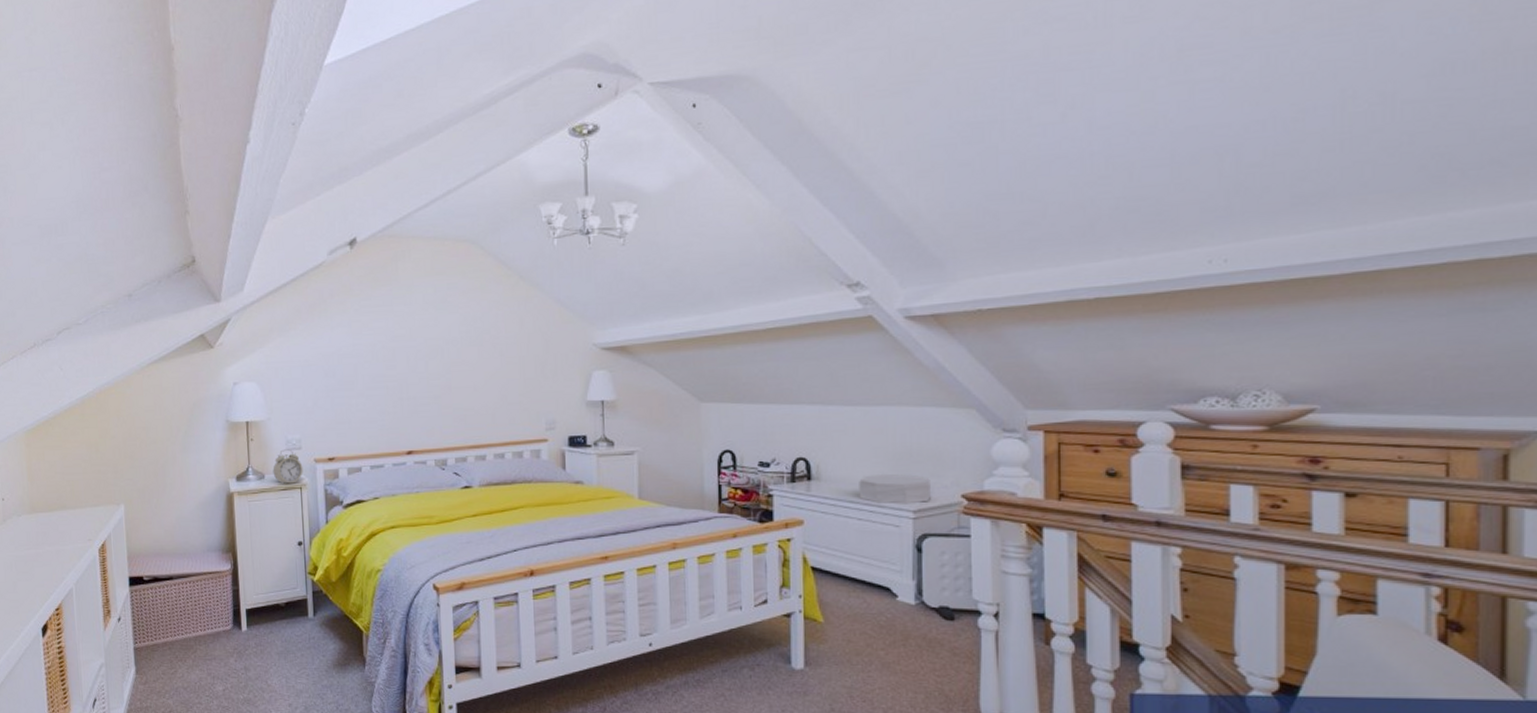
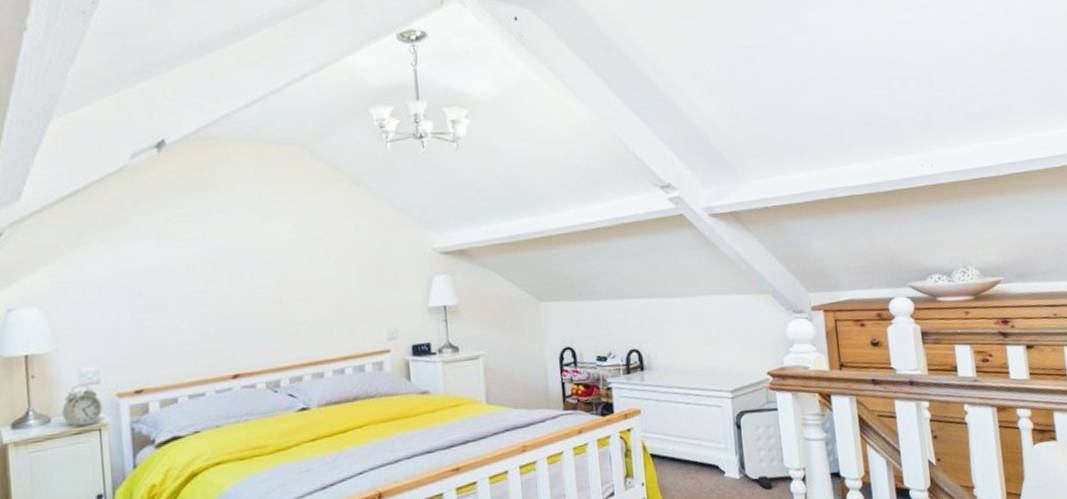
decorative box: present [859,473,932,504] -> none [684,357,745,387]

